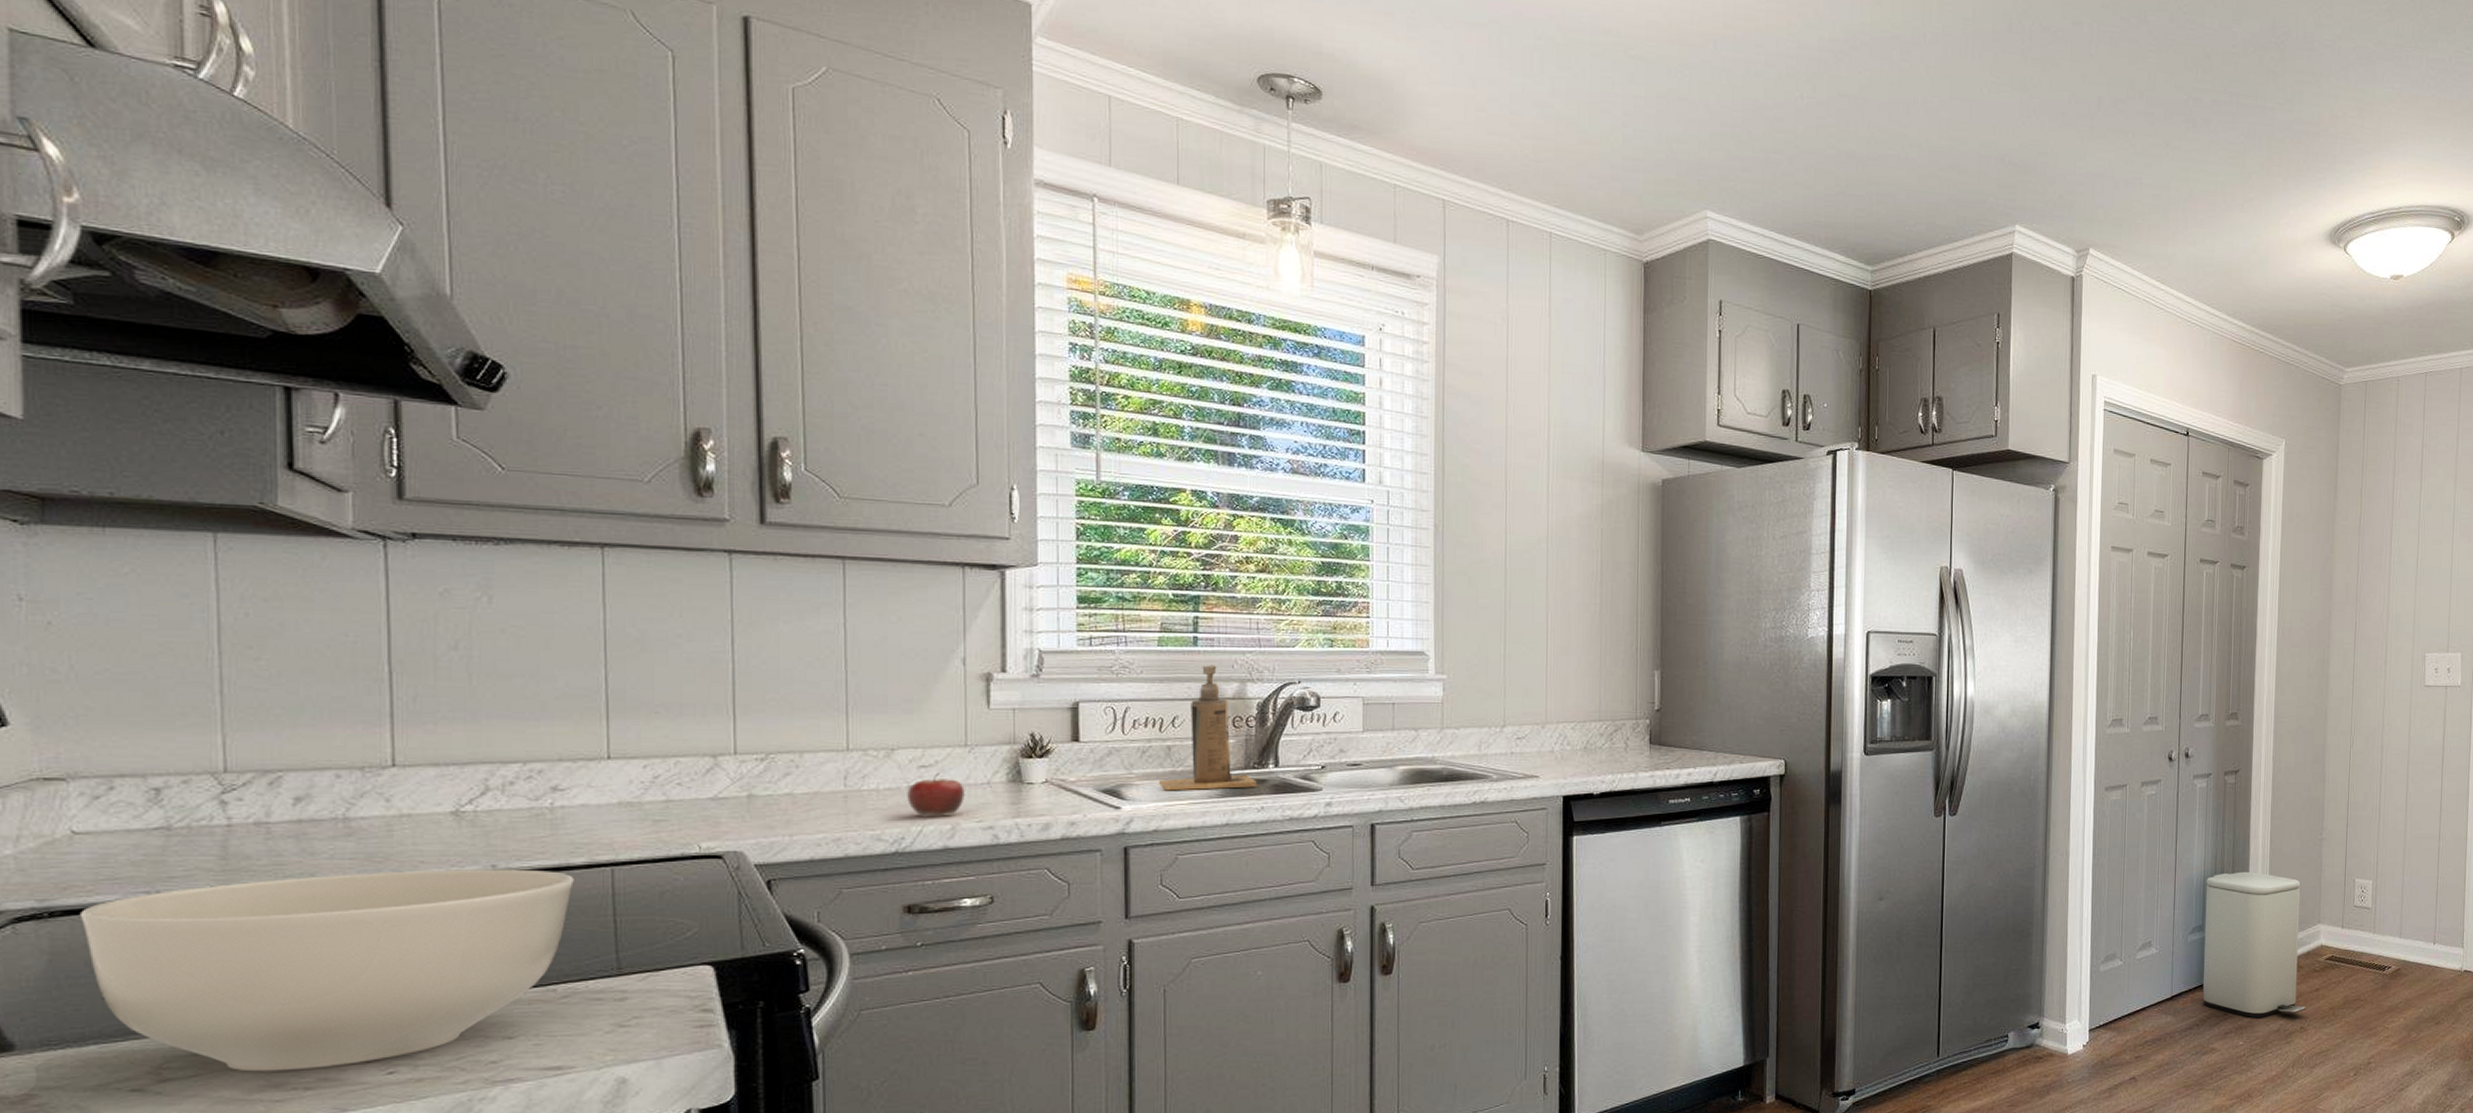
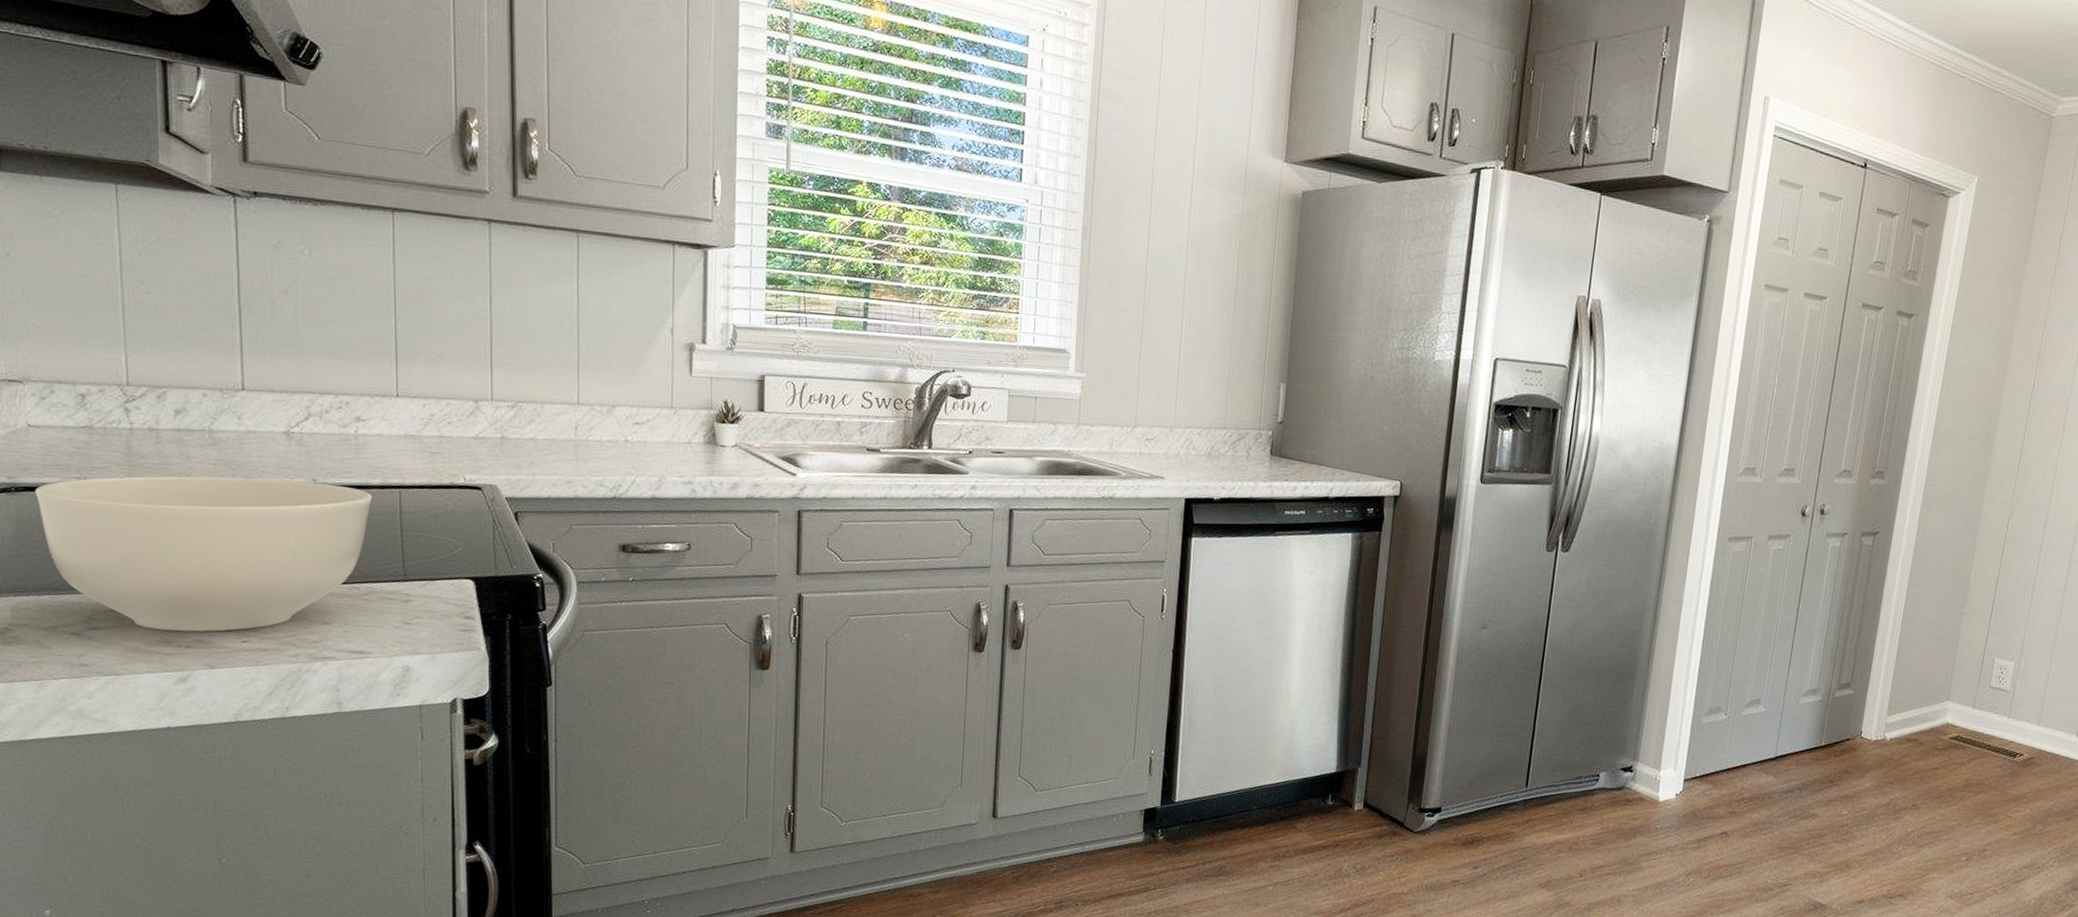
fruit: present [907,771,965,816] -> none [624,429,670,469]
soap dispenser: present [1159,665,1257,791] -> none [829,349,912,466]
pedal bin: present [2202,871,2307,1018] -> none [1808,637,1933,790]

